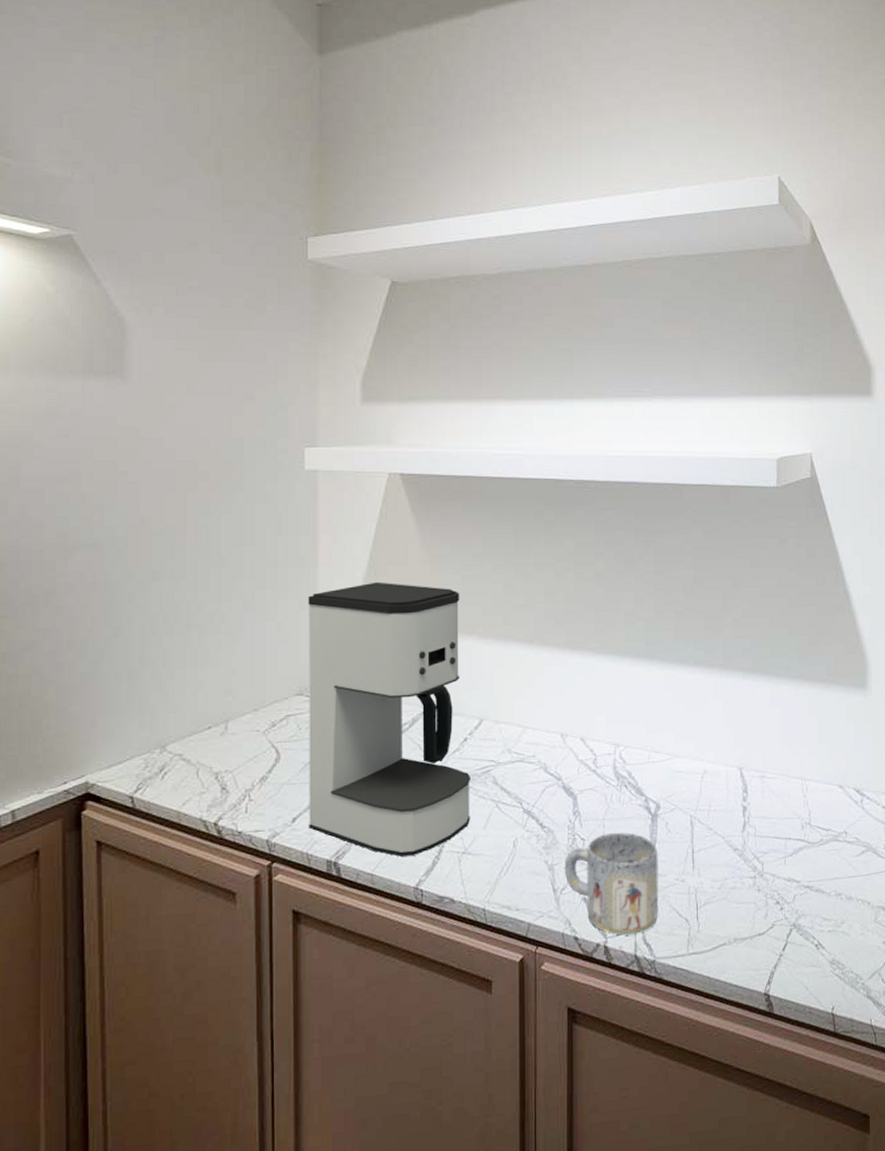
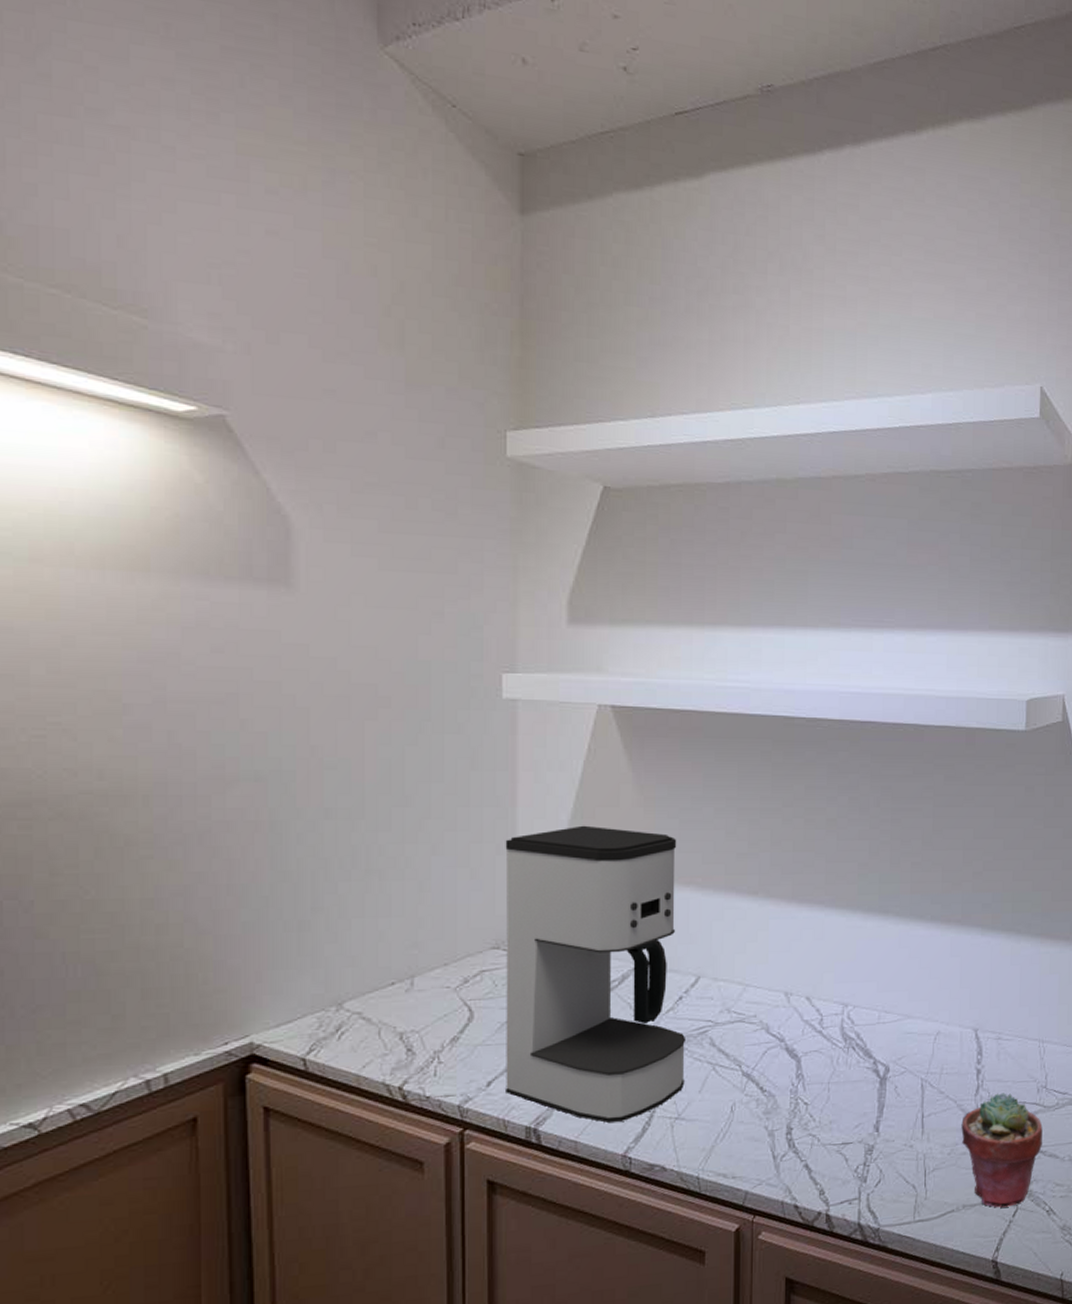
mug: present [565,832,659,935] -> none [786,1096,886,1203]
potted succulent: none [730,829,808,942] -> present [961,1093,1043,1208]

